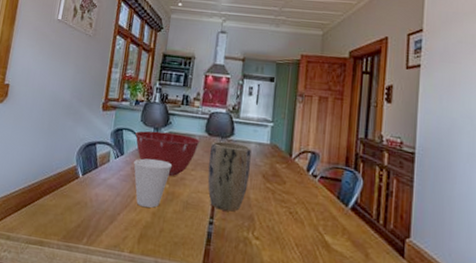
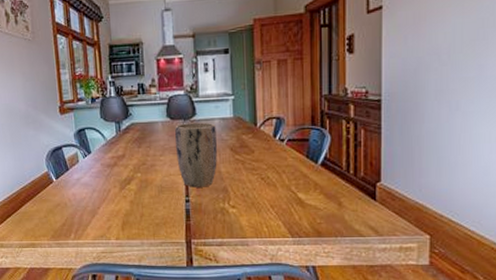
cup: present [133,158,173,208] -> none [102,151,141,197]
mixing bowl: present [135,131,200,177] -> none [98,123,164,166]

